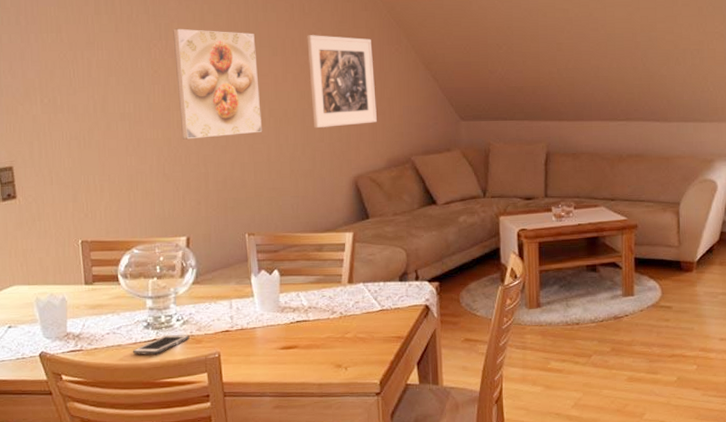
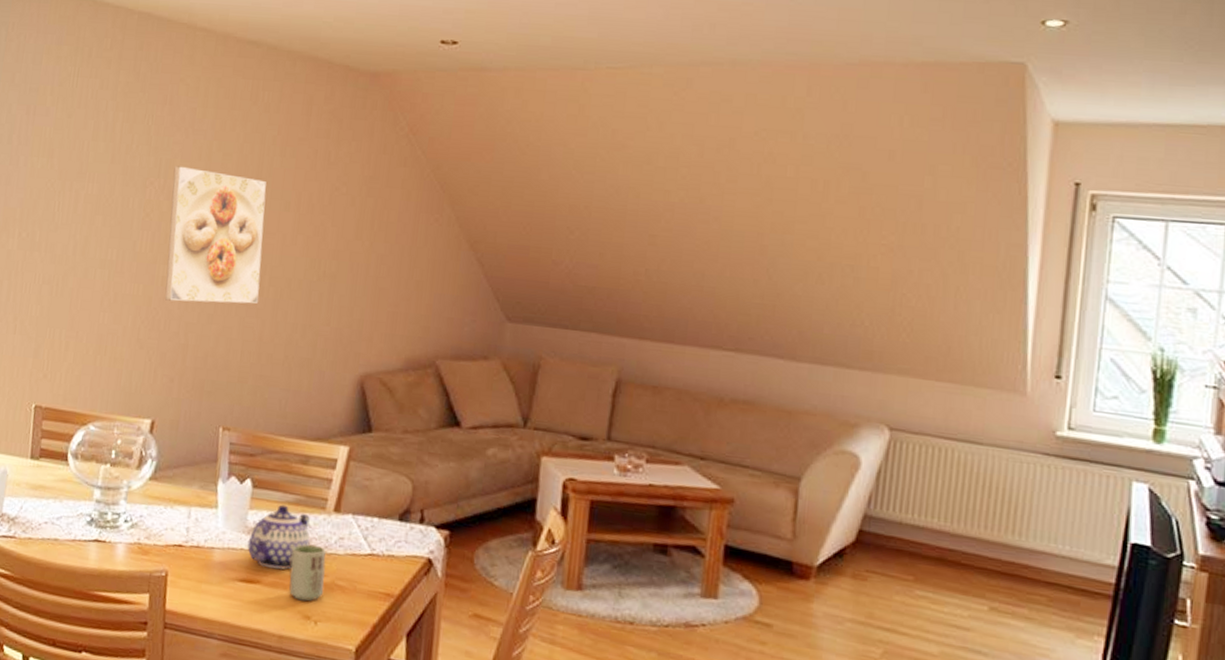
cell phone: present [132,334,190,355] -> none [69,536,136,559]
teapot: none [283,285,333,334] -> present [247,504,310,569]
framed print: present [307,35,377,129] -> none [320,190,406,310]
cup: none [318,311,349,355] -> present [289,544,326,601]

